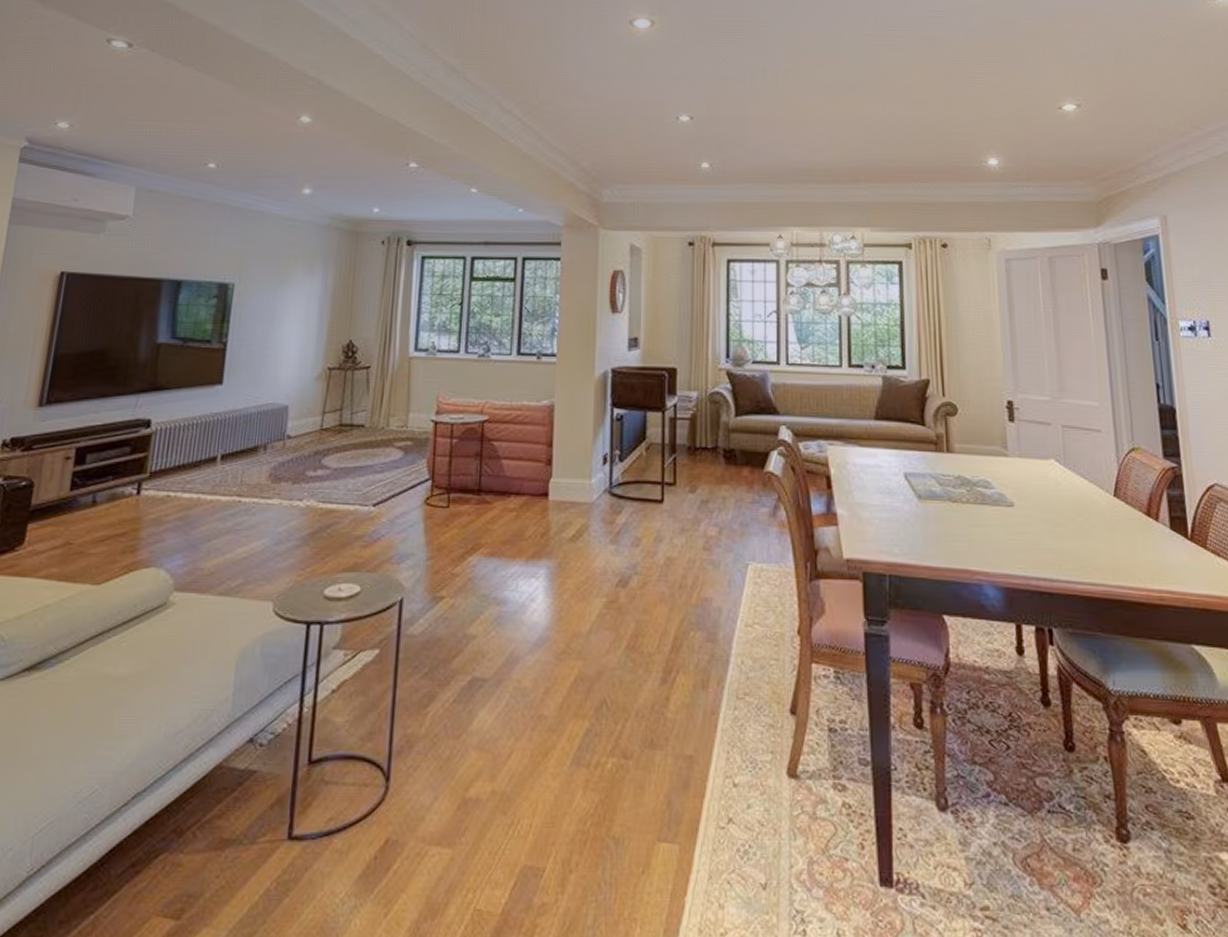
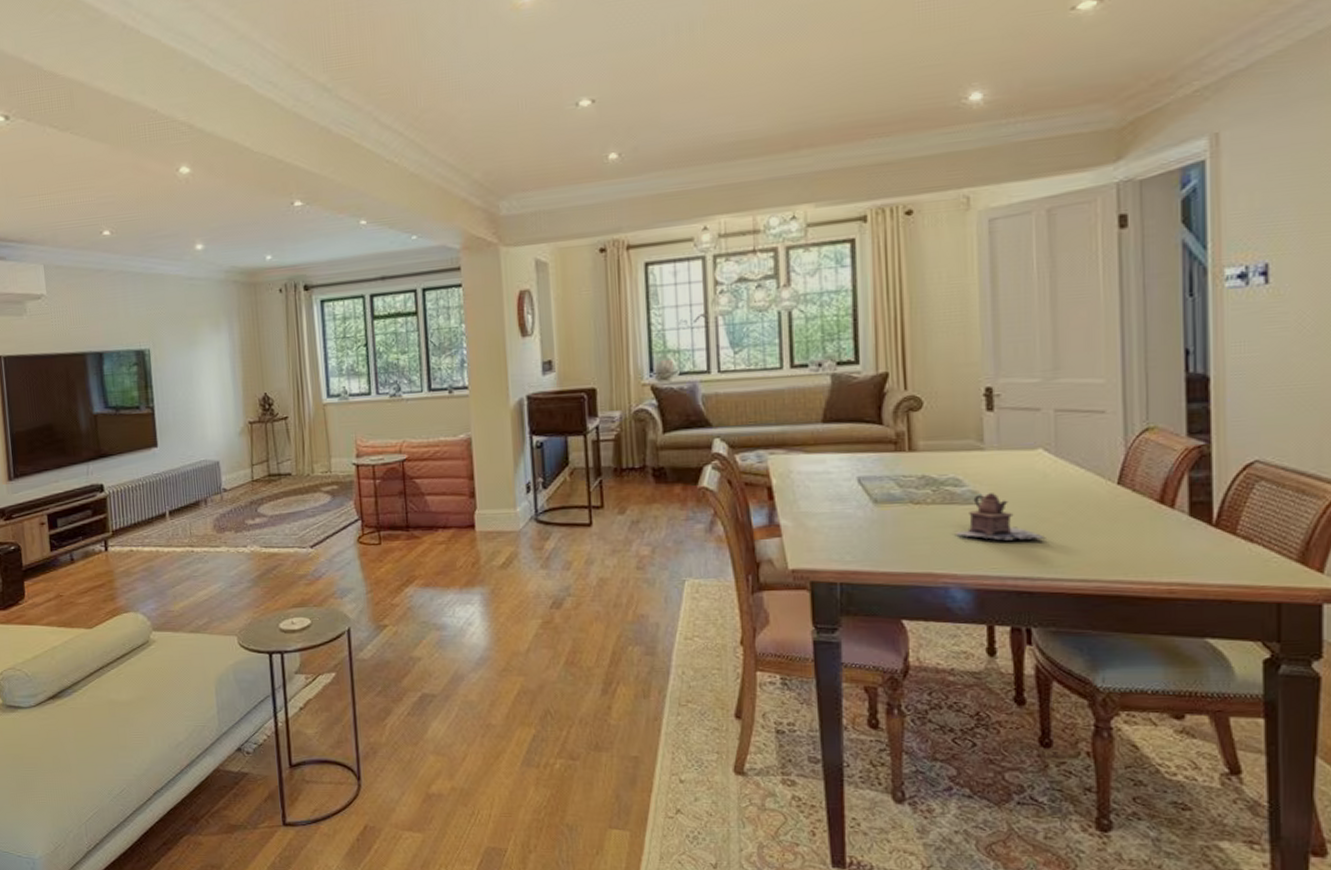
teapot: none [986,496,1061,542] -> present [954,493,1046,541]

